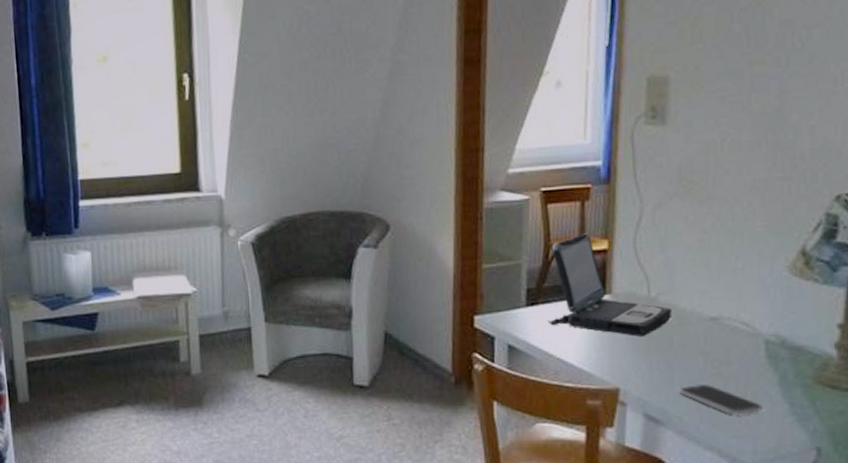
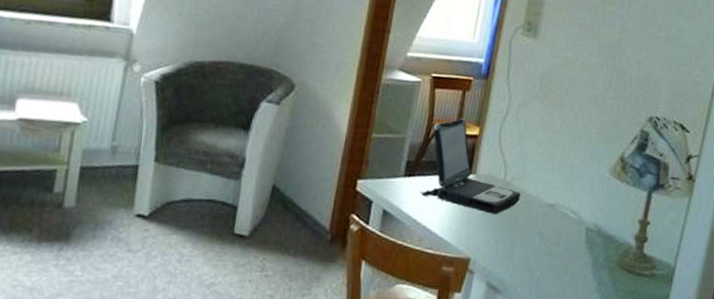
smartphone: present [679,383,763,415] -> none [517,259,578,289]

